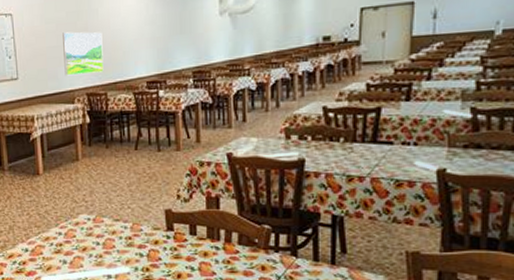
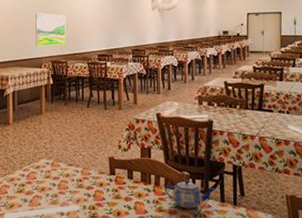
teapot: none [238,234,306,269] -> present [165,179,215,209]

